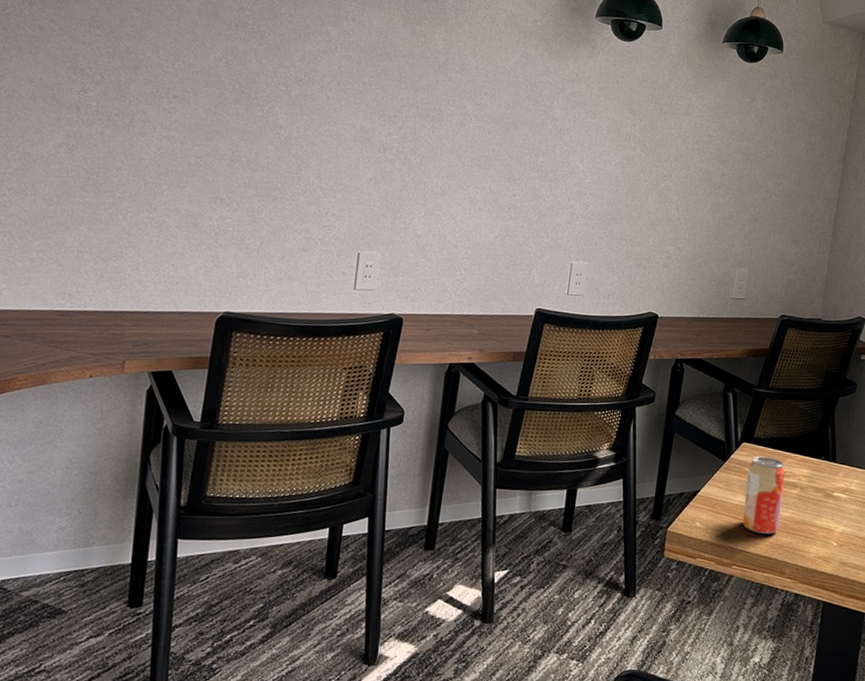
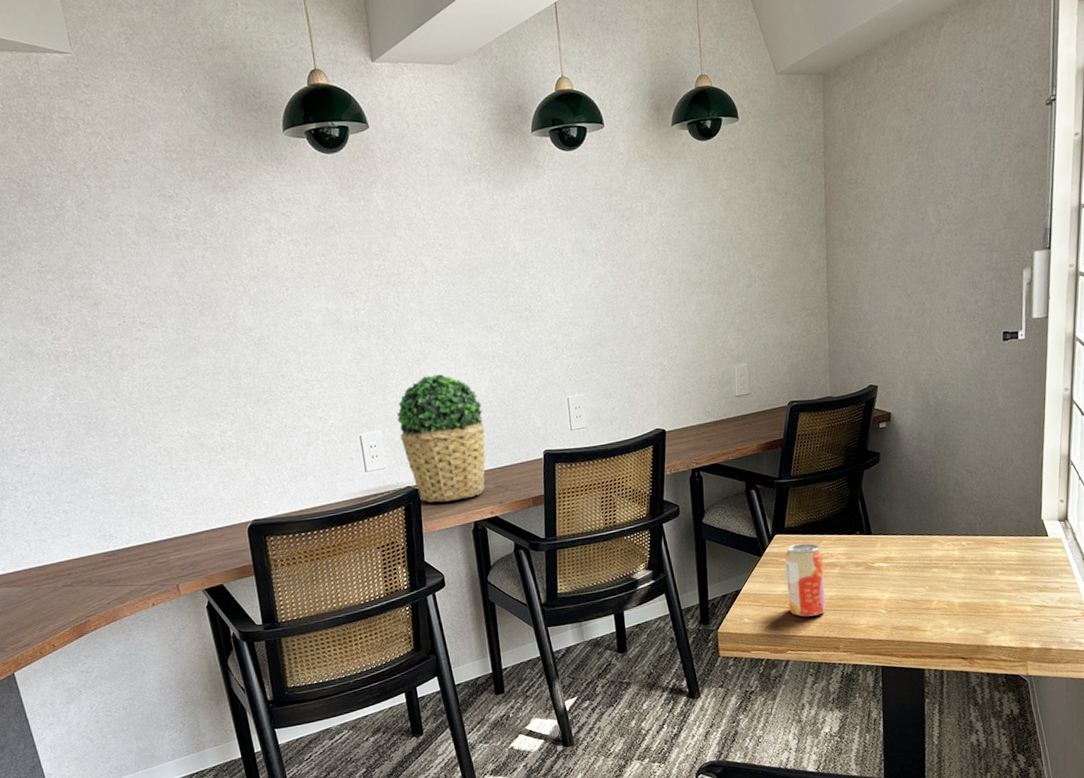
potted plant: none [398,210,487,339] -> present [397,374,486,503]

